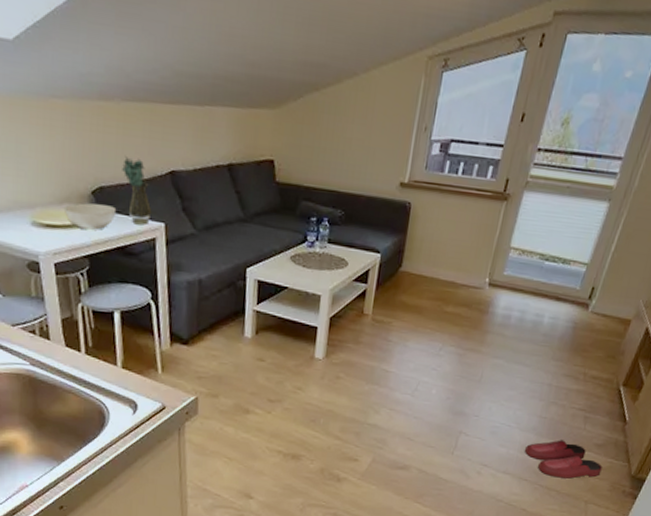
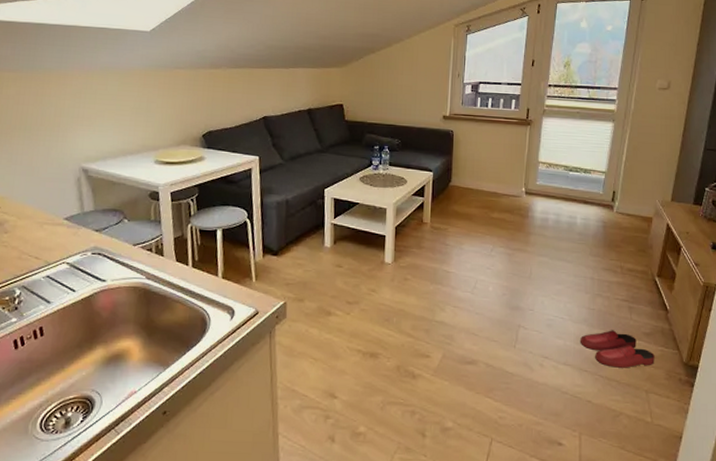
bowl: present [63,203,117,231] -> none [180,144,222,165]
vase: present [122,156,152,226] -> none [226,108,249,159]

